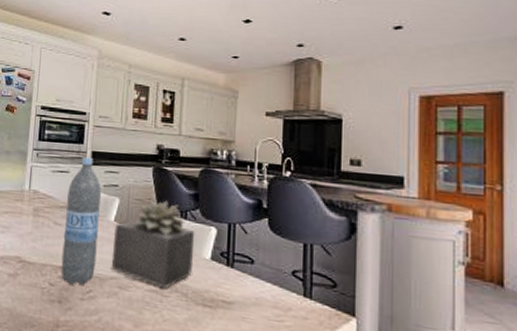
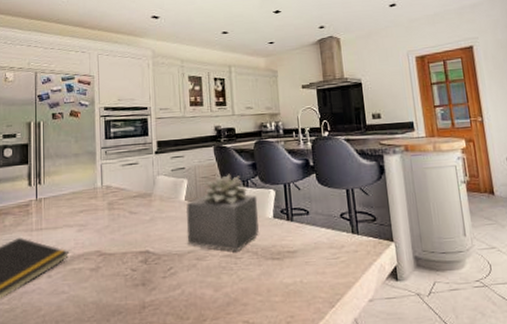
water bottle: present [61,157,102,285] -> none [139,147,173,266]

